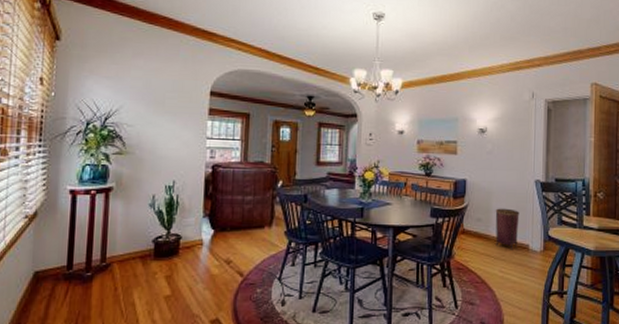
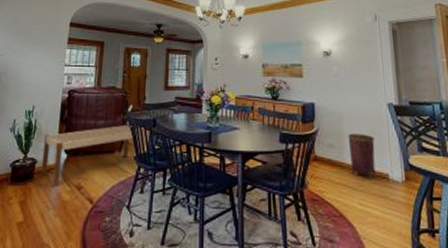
bench: none [186,200,283,263] -> present [40,124,133,188]

